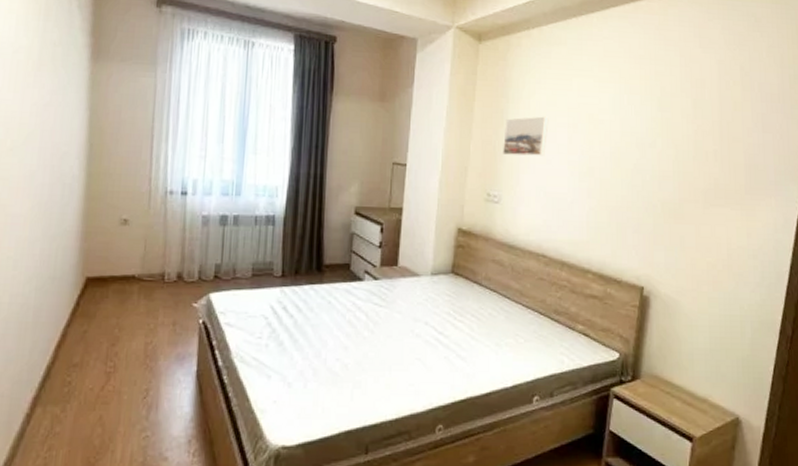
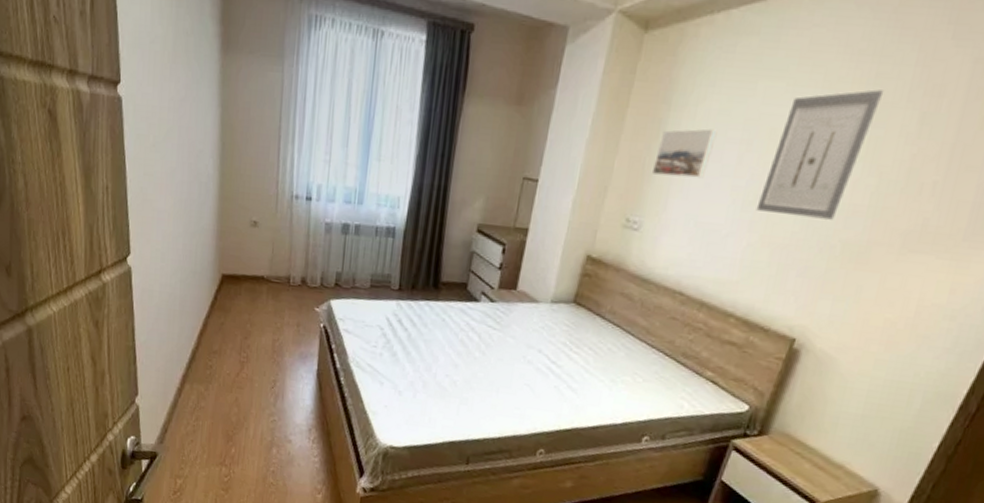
wall art: none [590,84,664,184] -> present [756,89,885,220]

